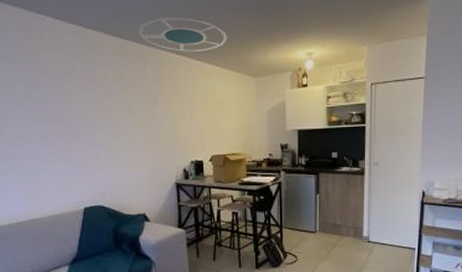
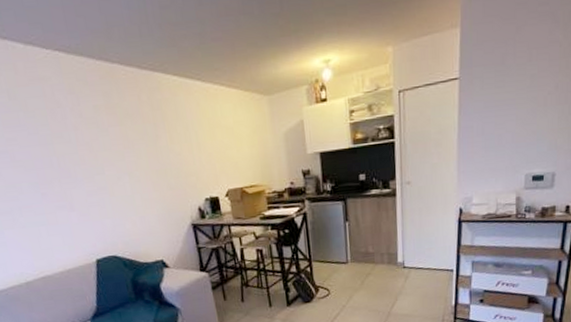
sundial: present [138,18,227,52] -> none [125,29,230,72]

